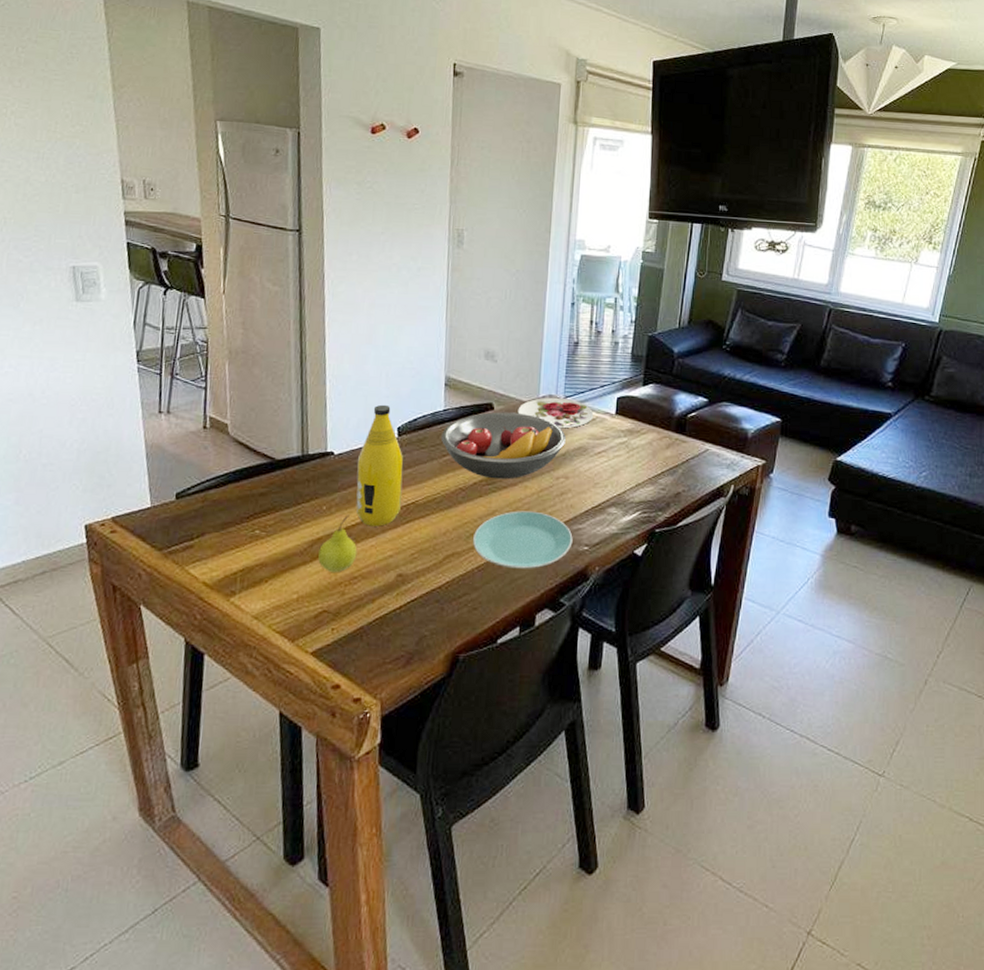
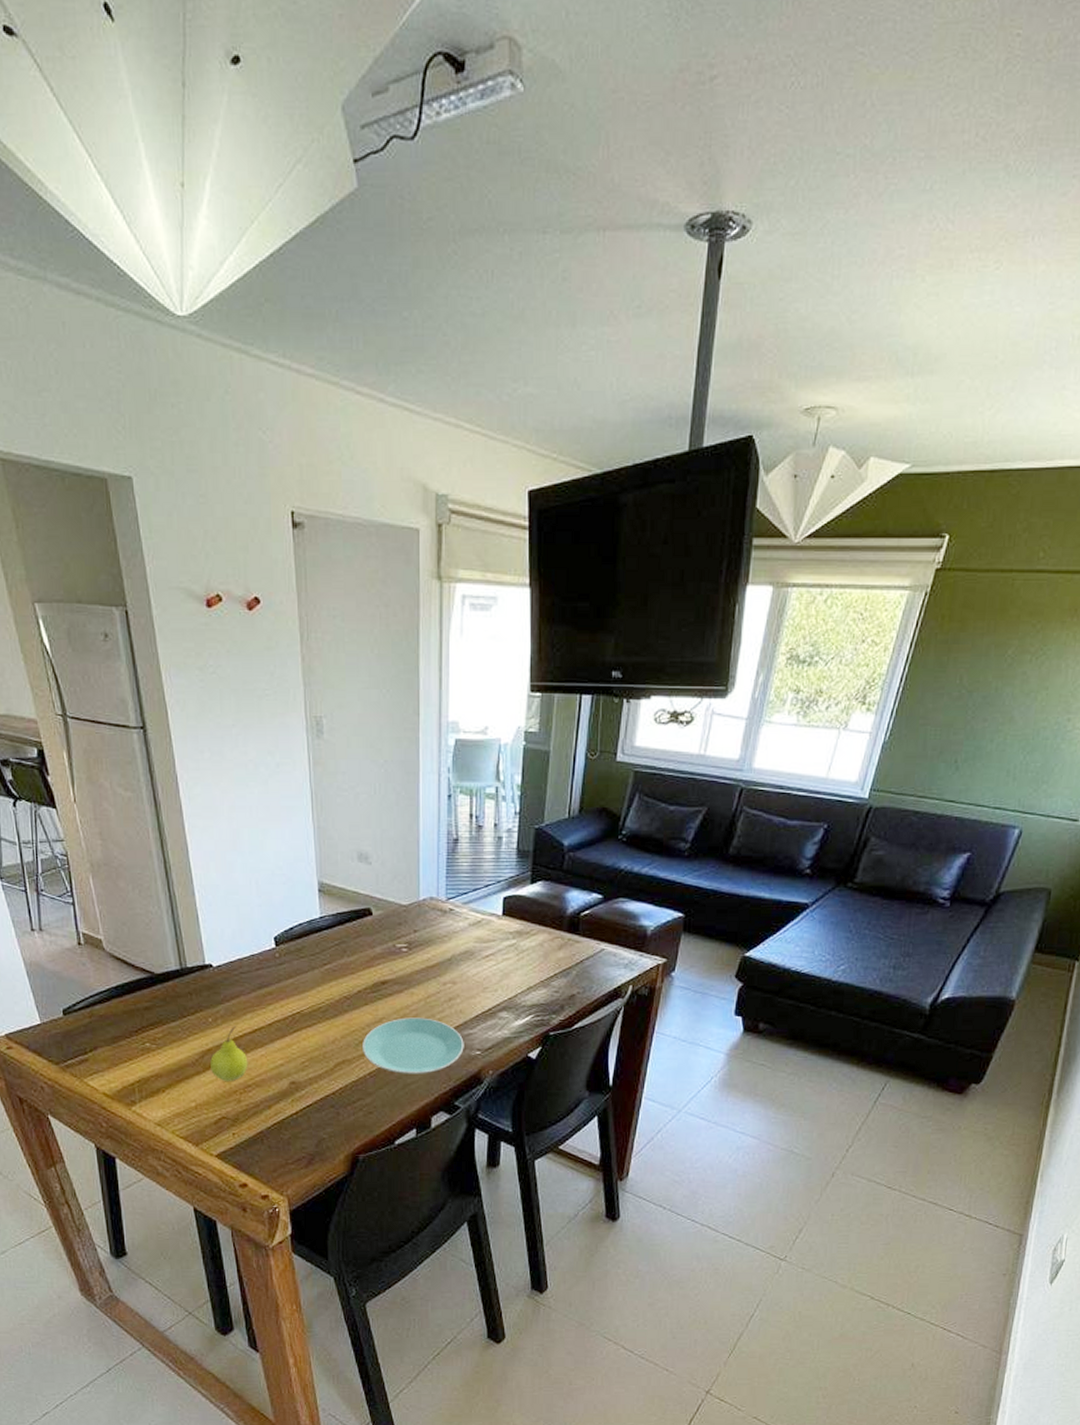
bottle: present [356,404,403,527] -> none [236,914,287,1037]
fruit bowl: present [441,412,566,480] -> none [319,917,450,987]
plate: present [517,398,594,429] -> none [398,901,479,933]

